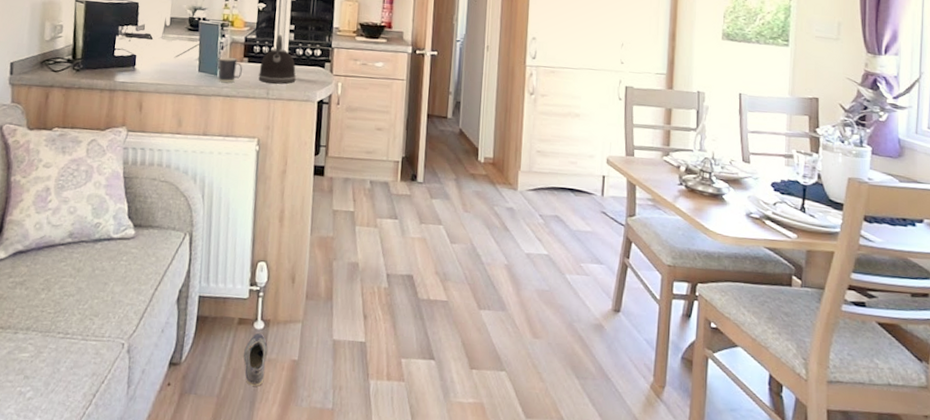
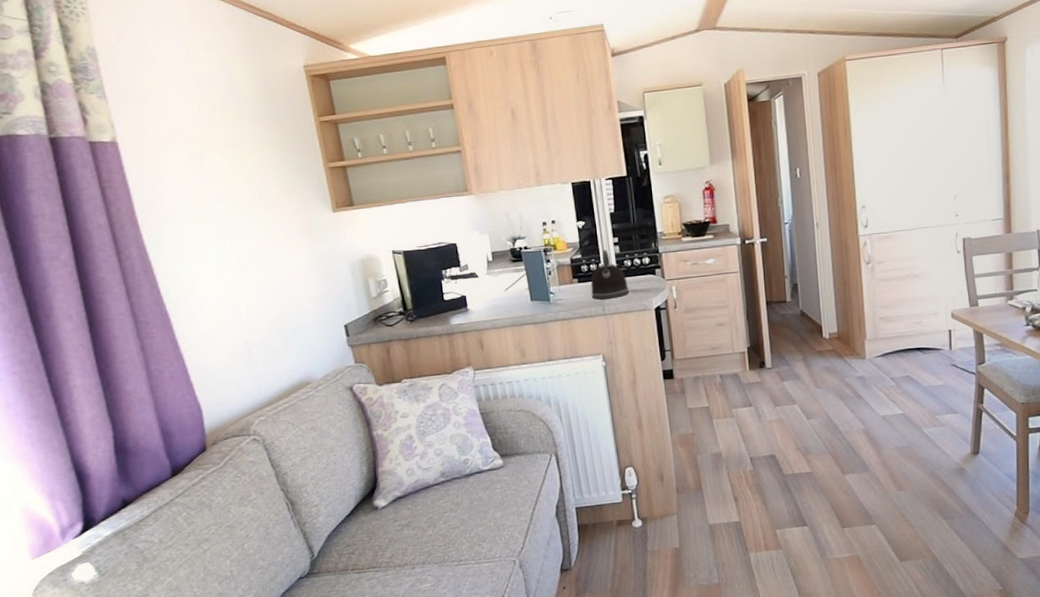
mug: present [218,57,242,83] -> none [548,280,574,307]
shoe: present [243,332,268,386] -> none [628,530,651,576]

